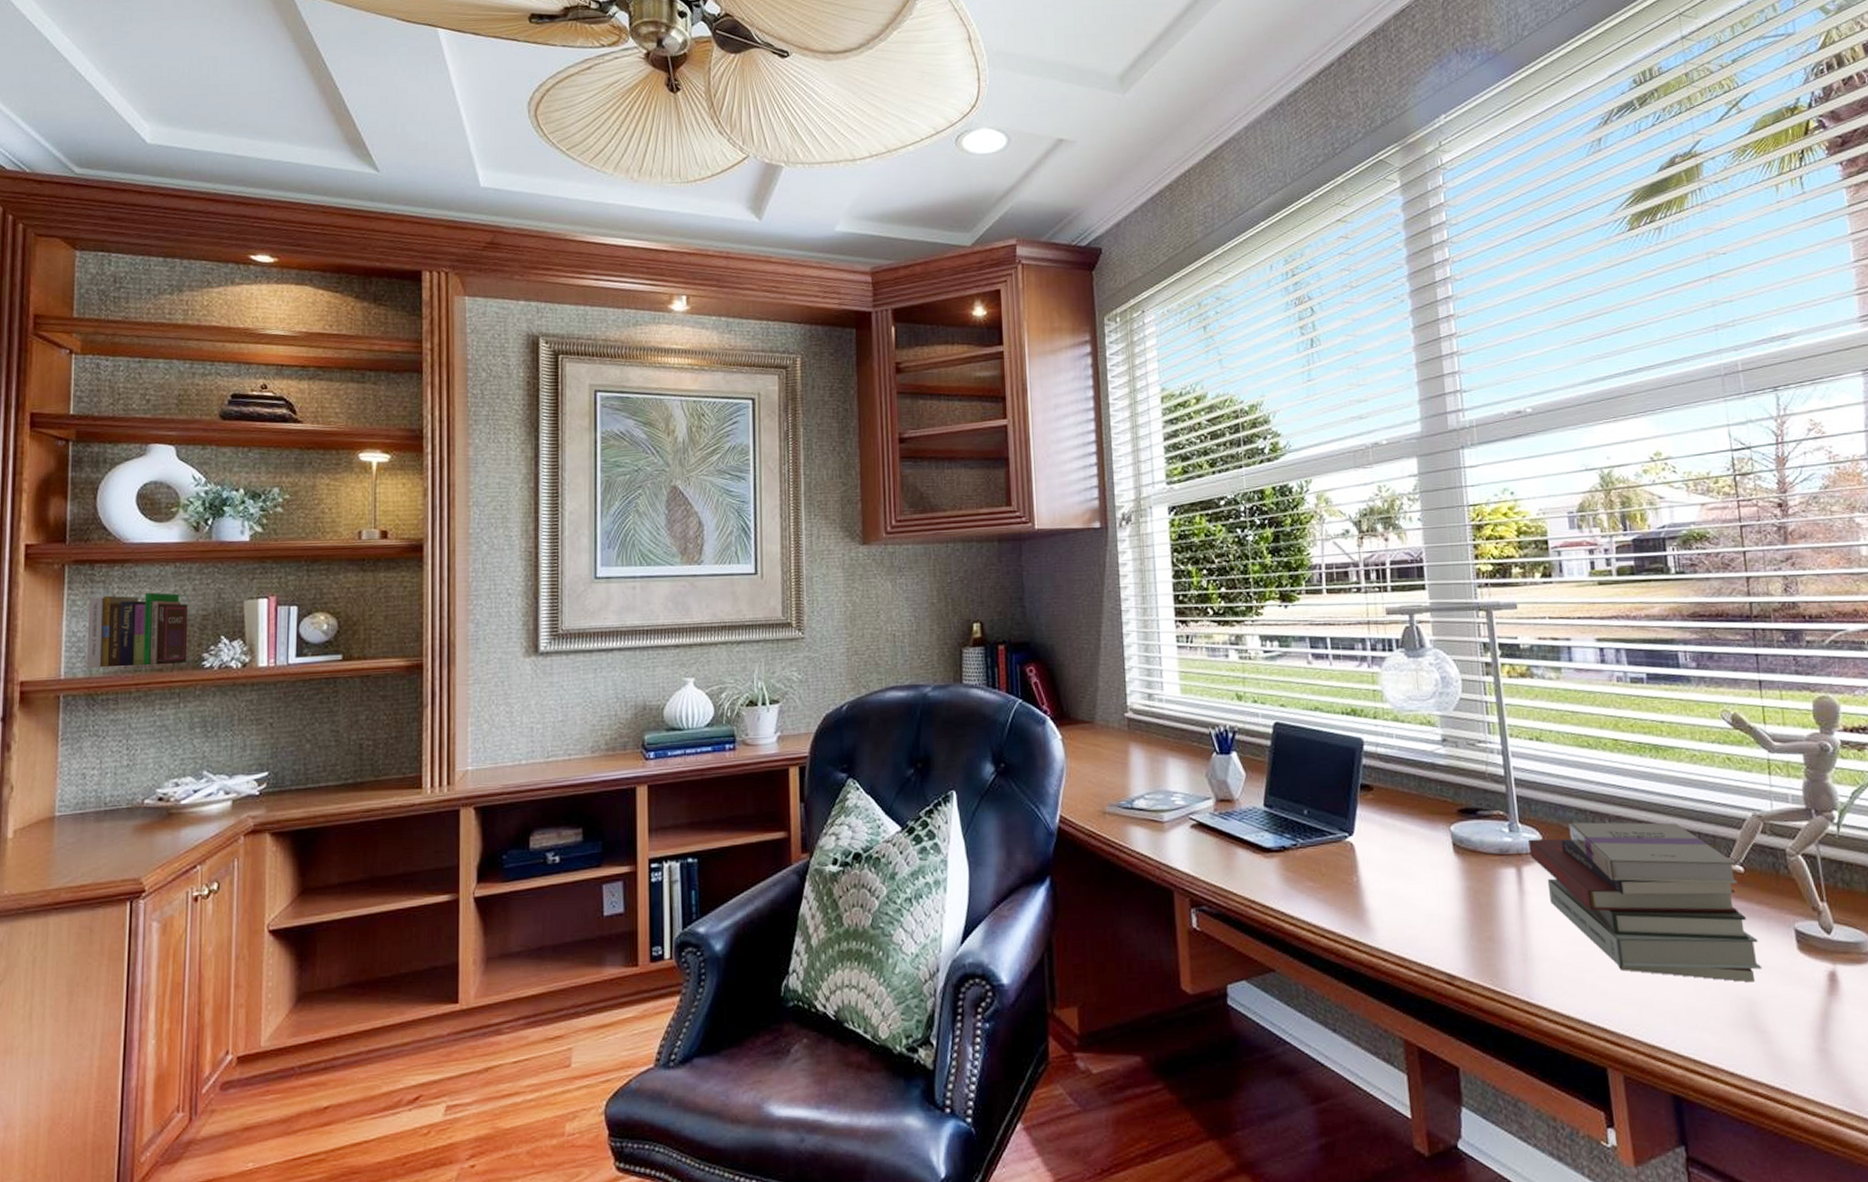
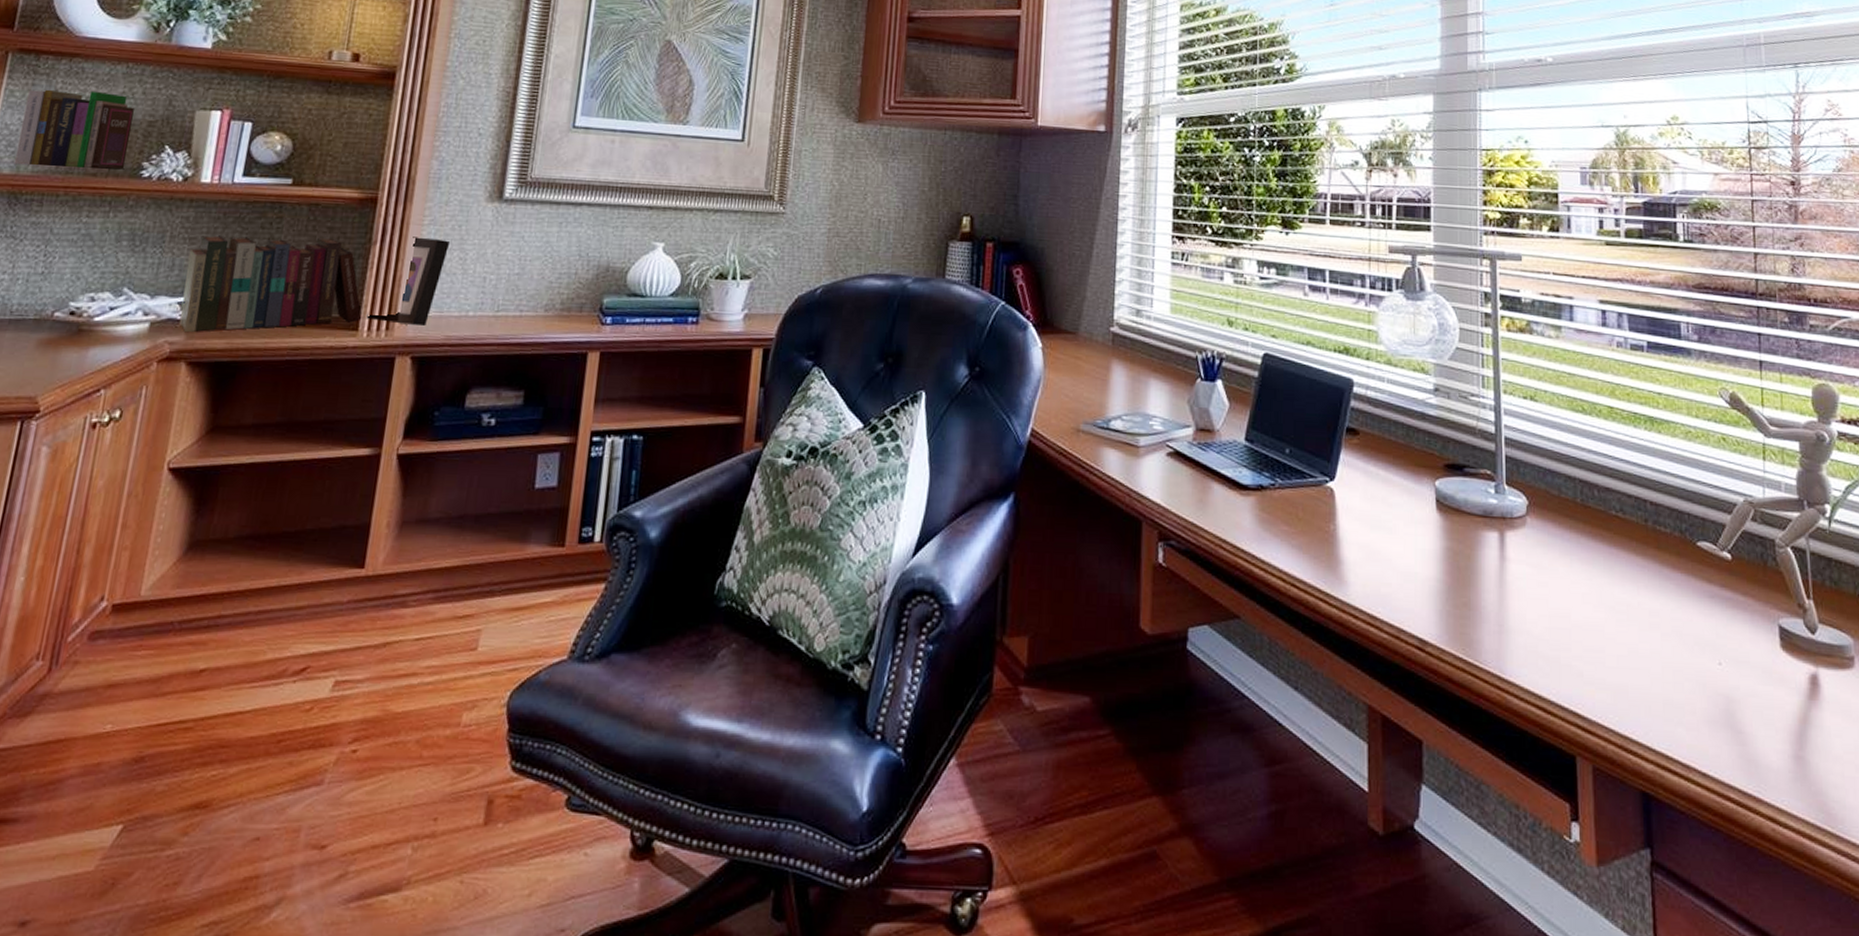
books: none [257,705,424,806] -> present [178,235,362,333]
picture frame: none [428,696,496,778] -> present [366,237,451,325]
books: present [1528,822,1762,983] -> none [1514,489,1743,678]

